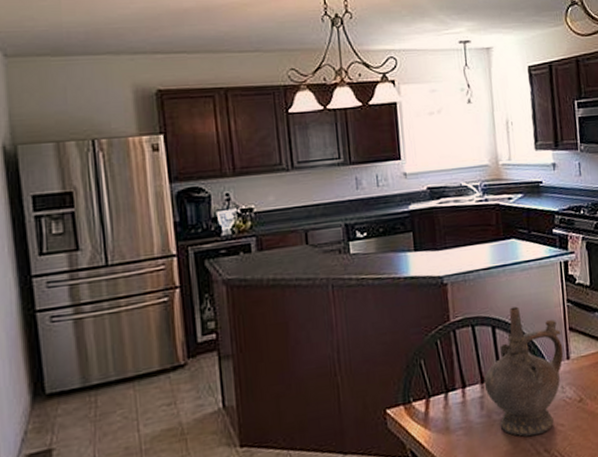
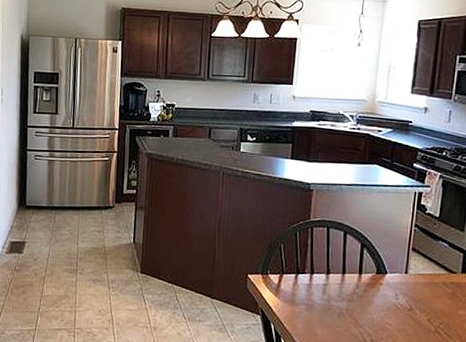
ceremonial vessel: present [483,306,564,437] -> none [329,220,404,327]

